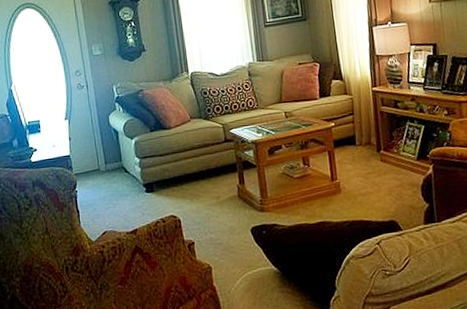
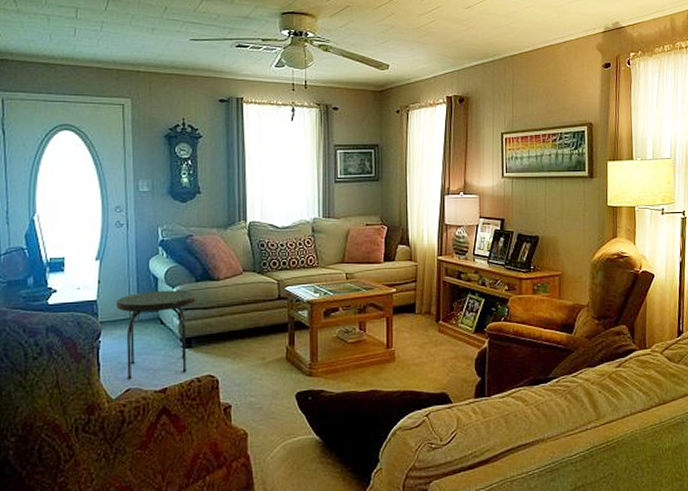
side table: none [86,140,153,223] -> present [116,290,196,379]

